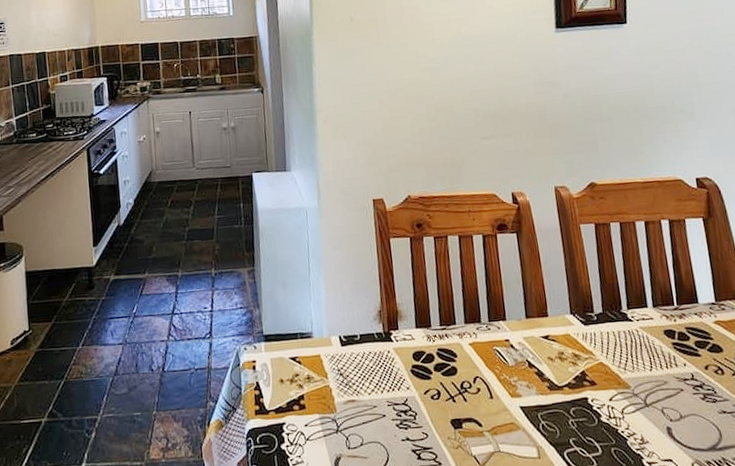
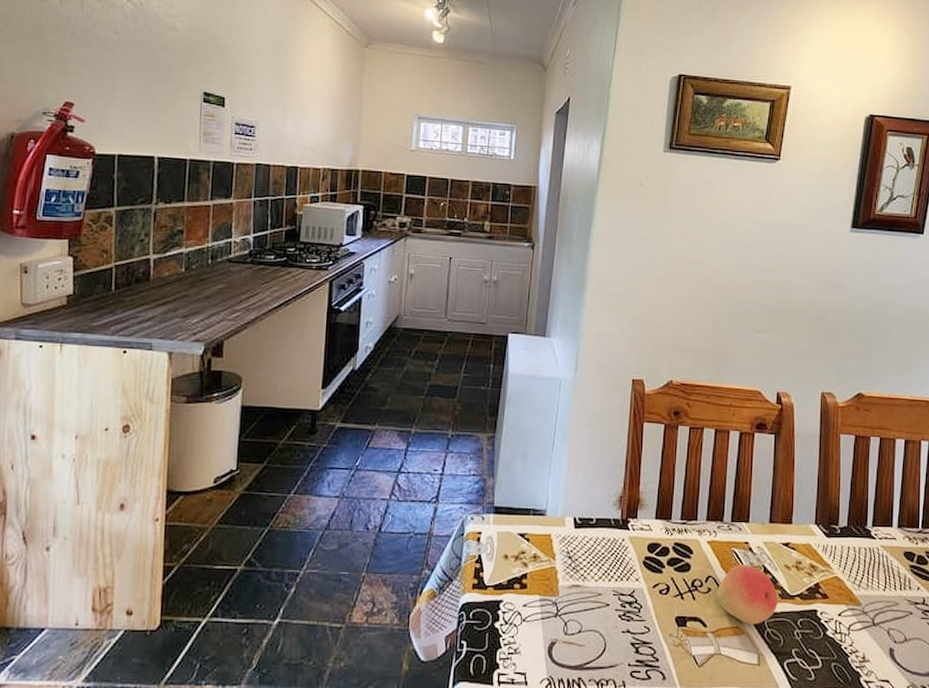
fruit: none [486,361,548,419] -> present [717,564,778,624]

